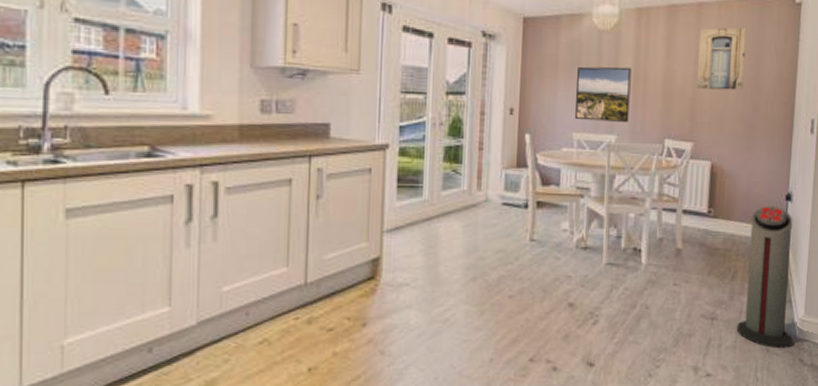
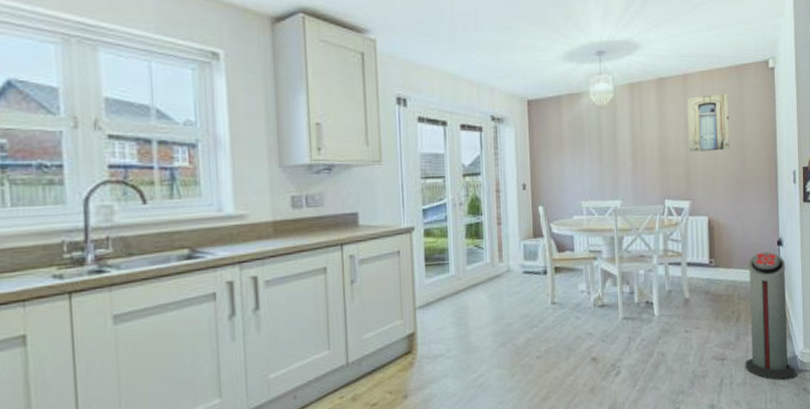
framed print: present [575,66,632,122] -> none [581,137,631,190]

